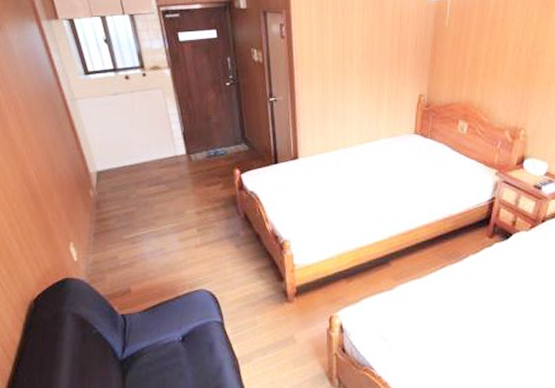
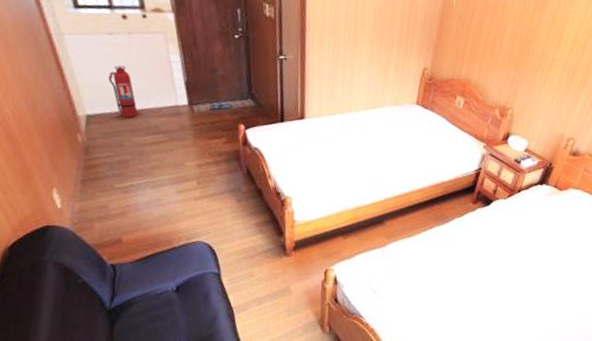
fire extinguisher: none [114,122,142,171] -> present [108,65,139,118]

